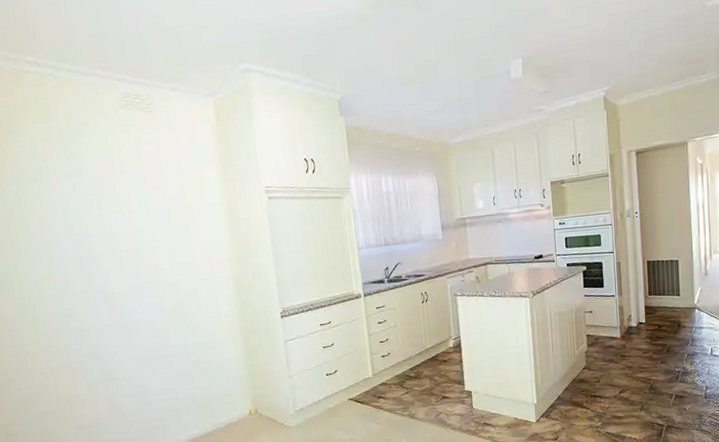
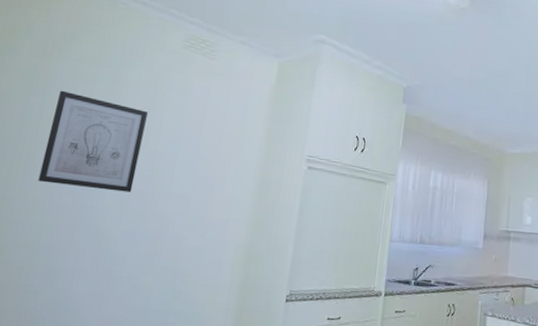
wall art: none [27,173,123,260] -> present [38,90,148,193]

